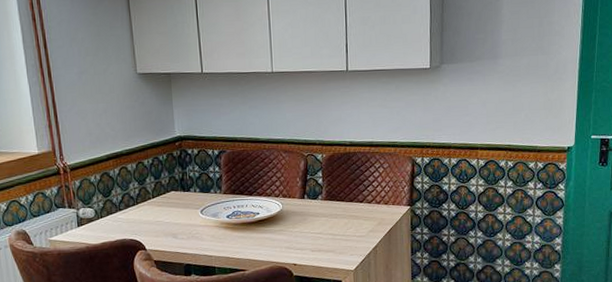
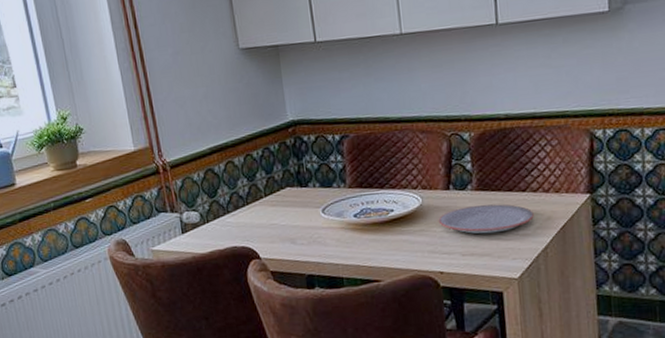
plate: none [294,211,368,235] -> present [438,204,534,234]

